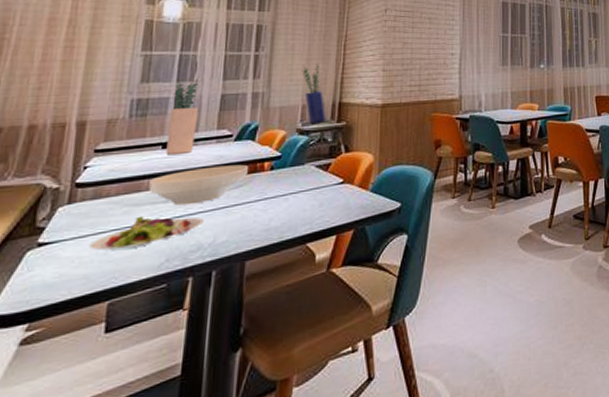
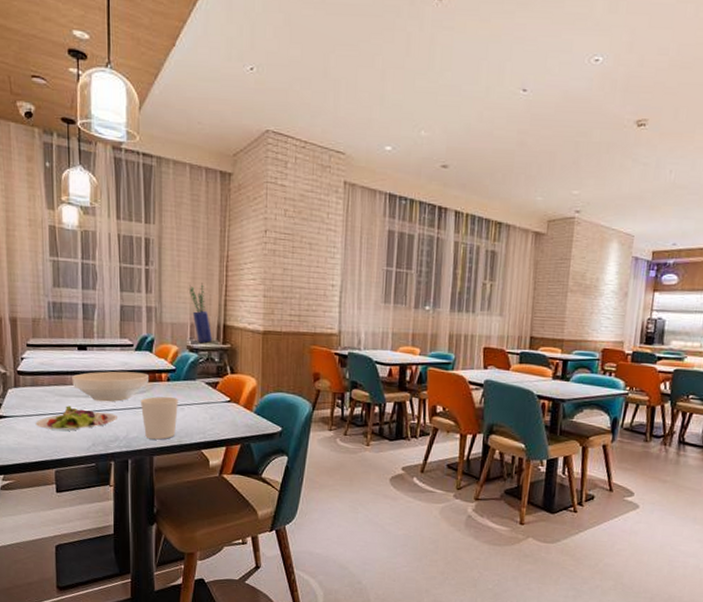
vase: present [166,78,199,156] -> none [80,287,103,357]
dixie cup: none [235,187,282,241] -> present [141,396,178,440]

